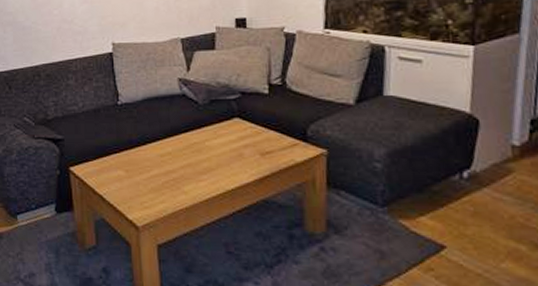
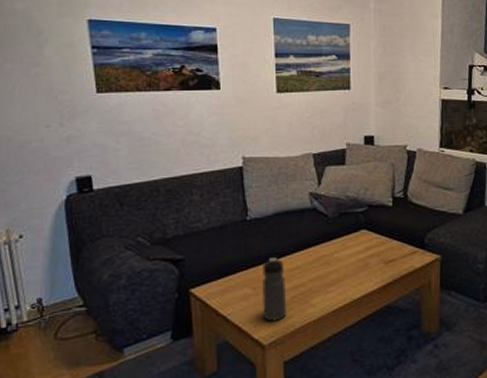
water bottle: none [134,142,158,205] -> present [261,258,286,322]

